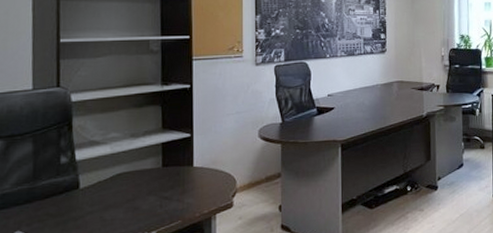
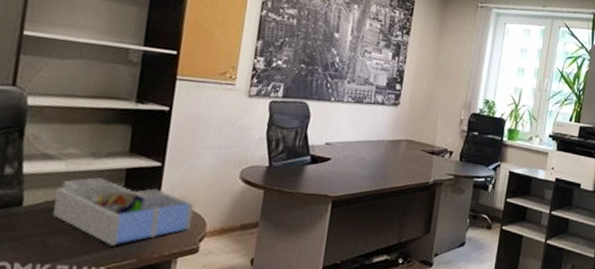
desk organizer: none [105,154,224,212] -> present [53,177,195,246]

